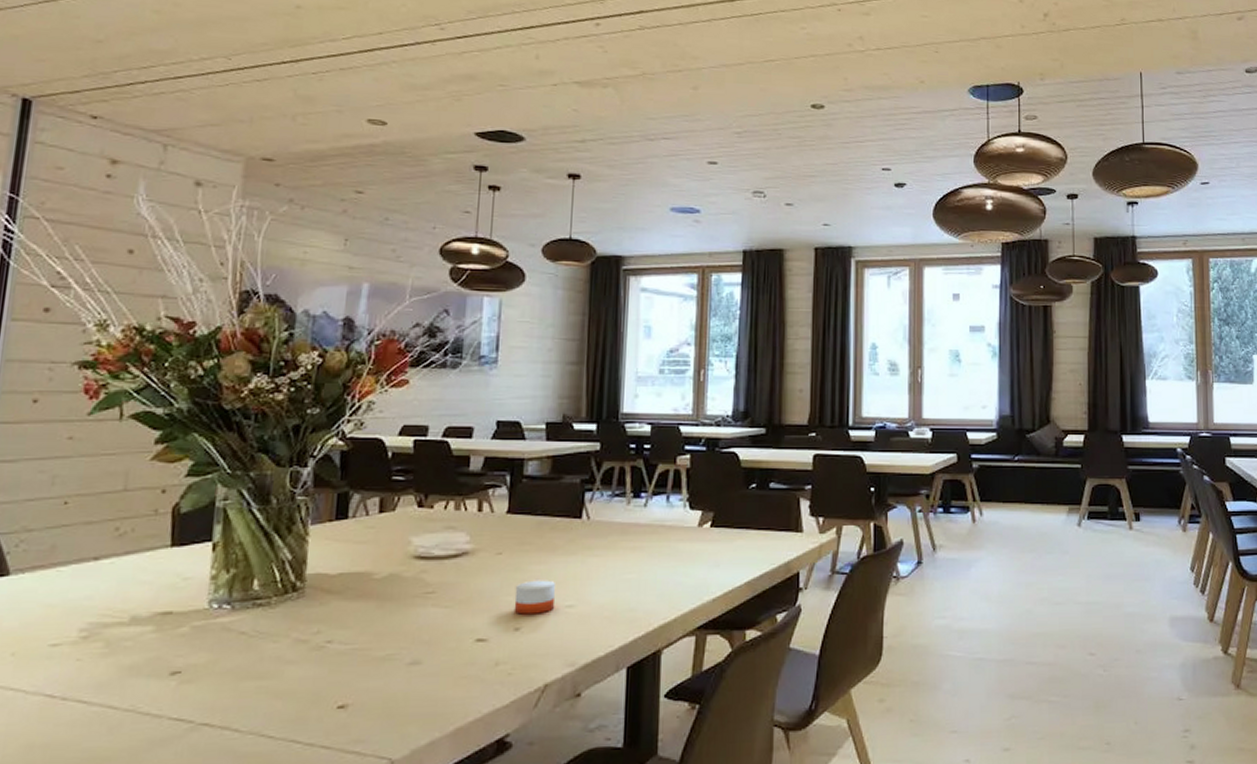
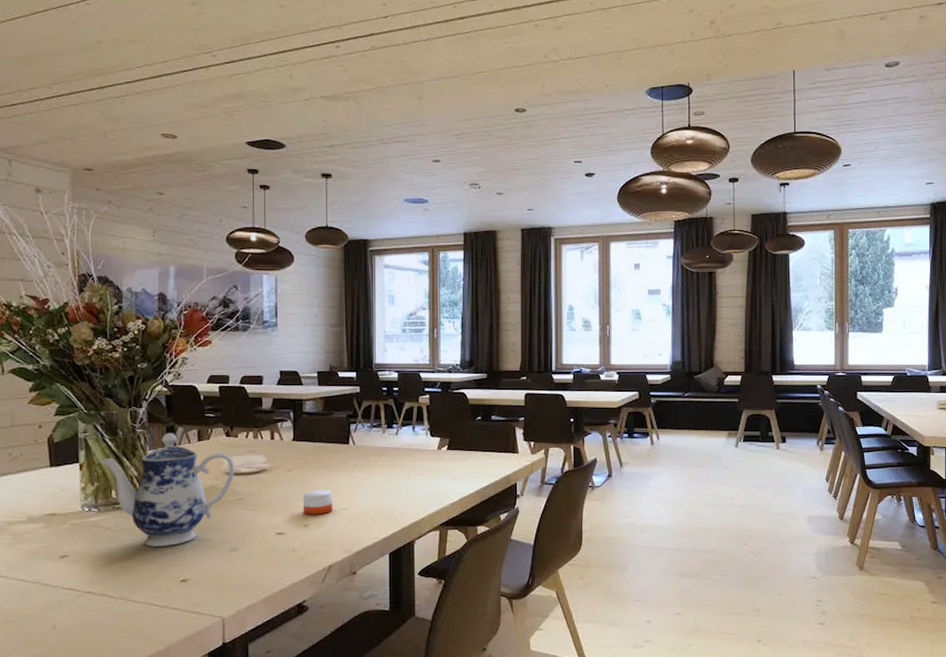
teapot: none [241,501,427,659] -> present [99,433,235,547]

